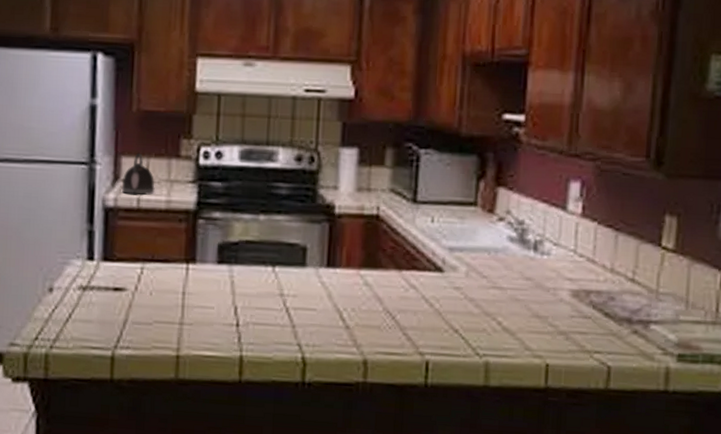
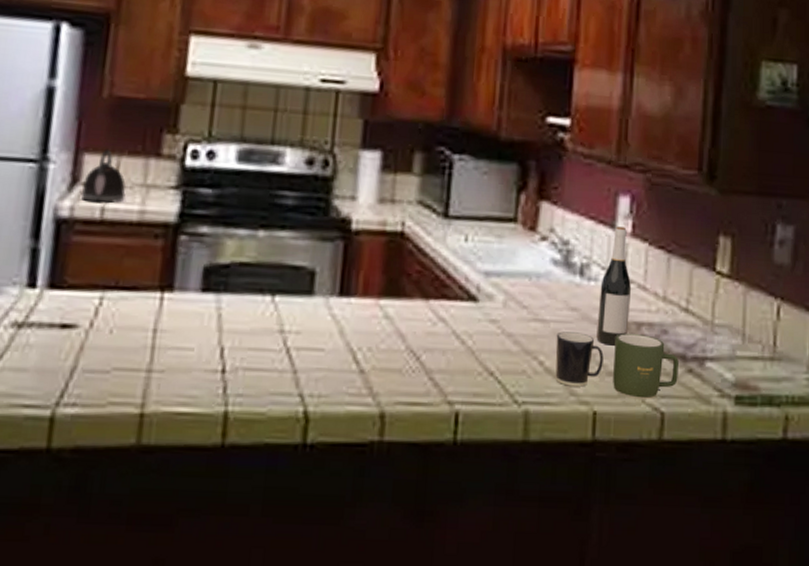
mug: none [512,297,555,343] -> present [555,331,604,387]
wine bottle: none [549,208,582,310] -> present [596,226,632,346]
mug: none [564,300,625,356] -> present [613,333,679,400]

